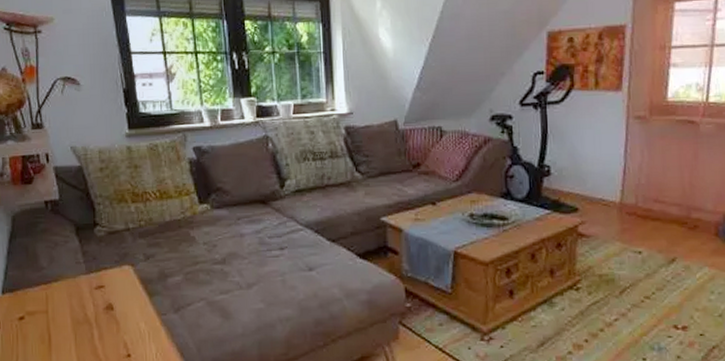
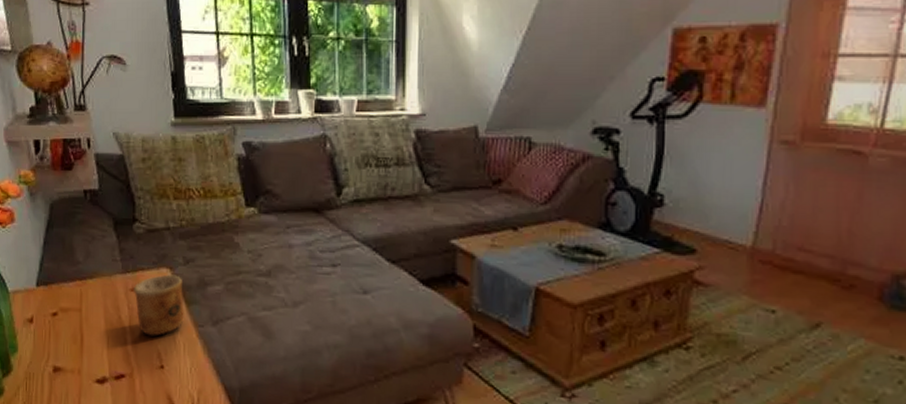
cup: none [98,270,148,329] -> present [134,274,184,337]

